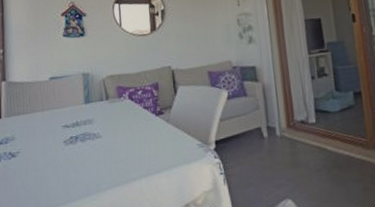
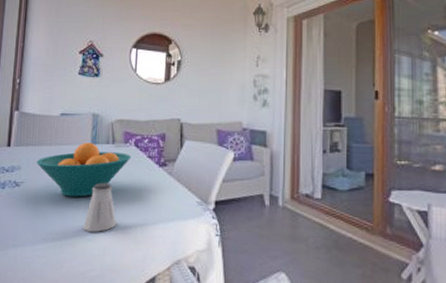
fruit bowl: none [30,102,127,160] -> present [36,142,132,197]
saltshaker: none [87,139,121,191] -> present [83,182,117,232]

